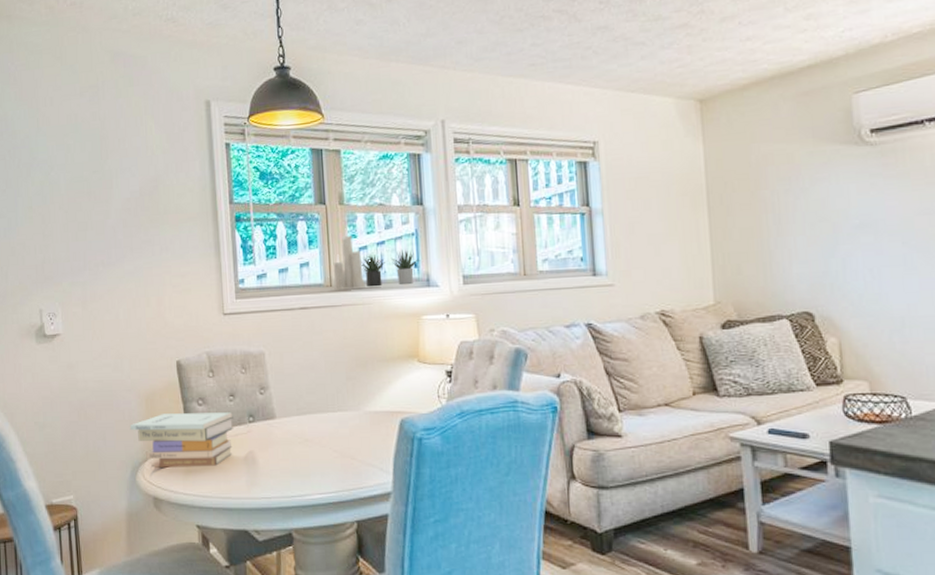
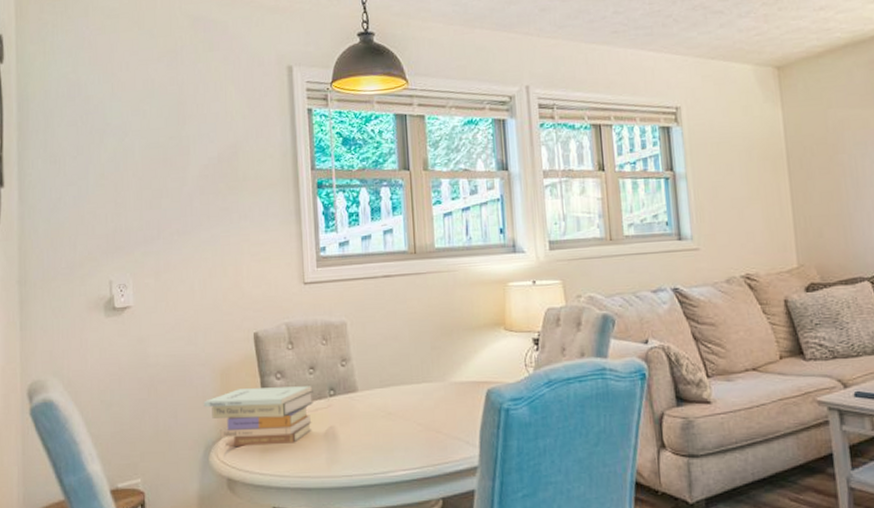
candle: present [333,228,365,291] -> none [417,194,450,258]
succulent plant: present [361,249,420,287] -> none [446,214,506,254]

